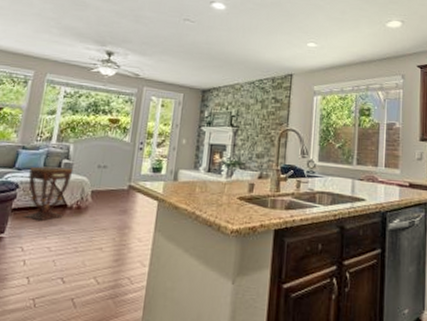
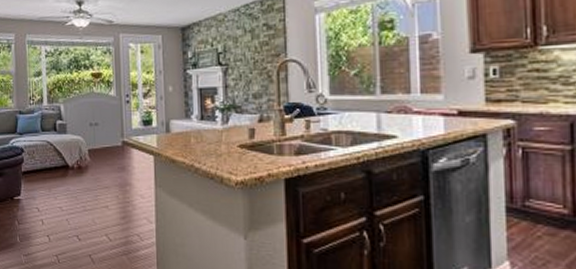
side table: present [24,166,72,222] -> none [30,128,67,183]

